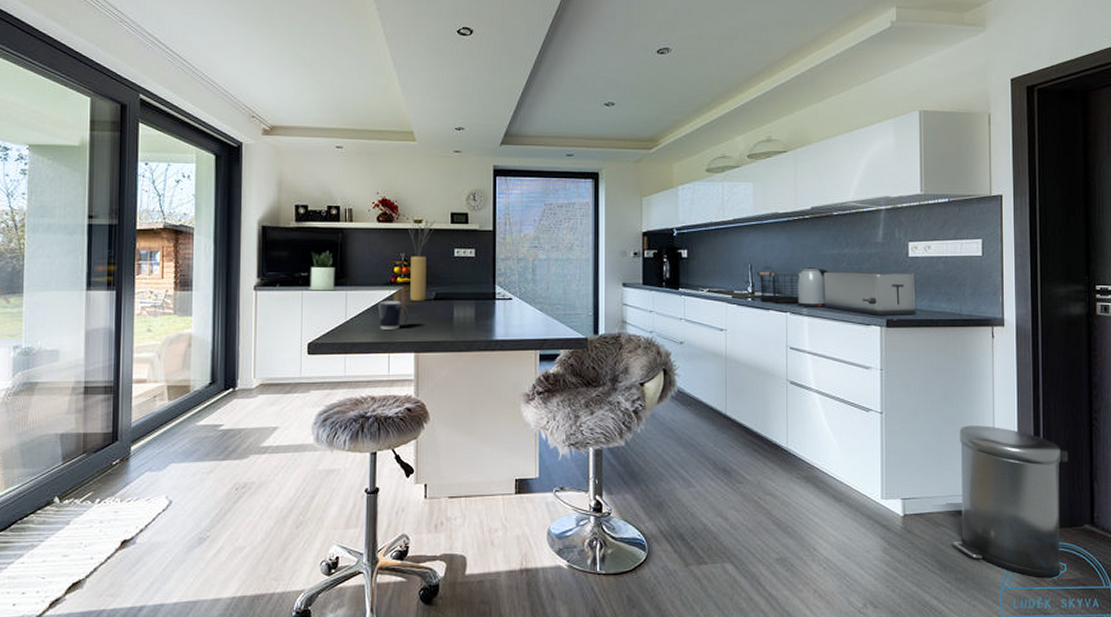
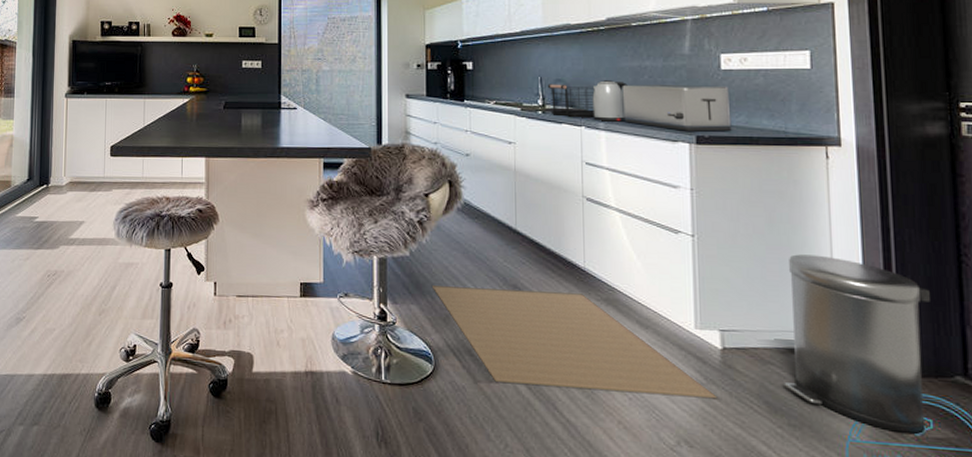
planter: present [308,250,336,291] -> none [111,62,136,99]
mug: present [378,301,409,330] -> none [173,108,200,135]
vase: present [408,219,436,302] -> none [200,34,225,110]
doormat: none [646,473,899,563] -> present [431,285,718,399]

